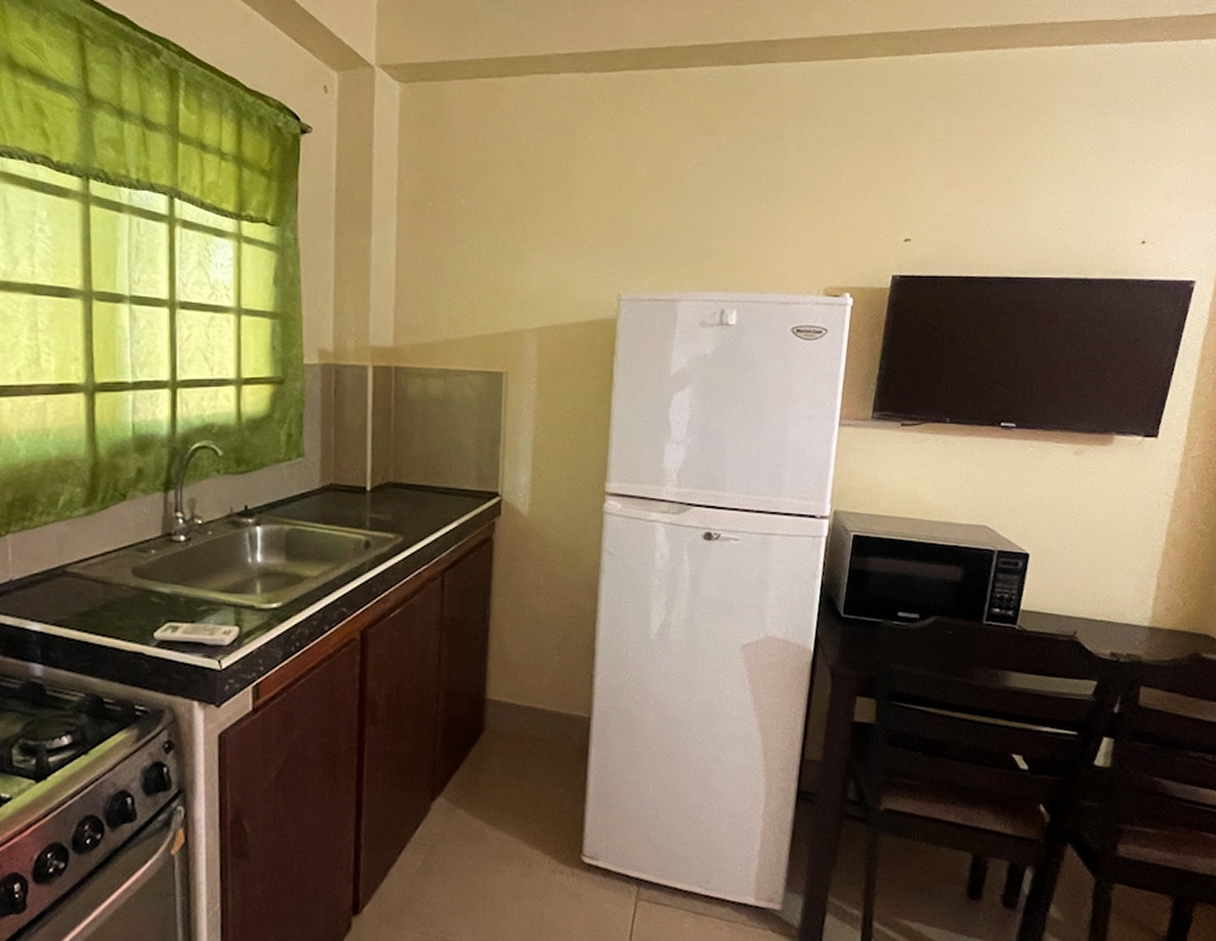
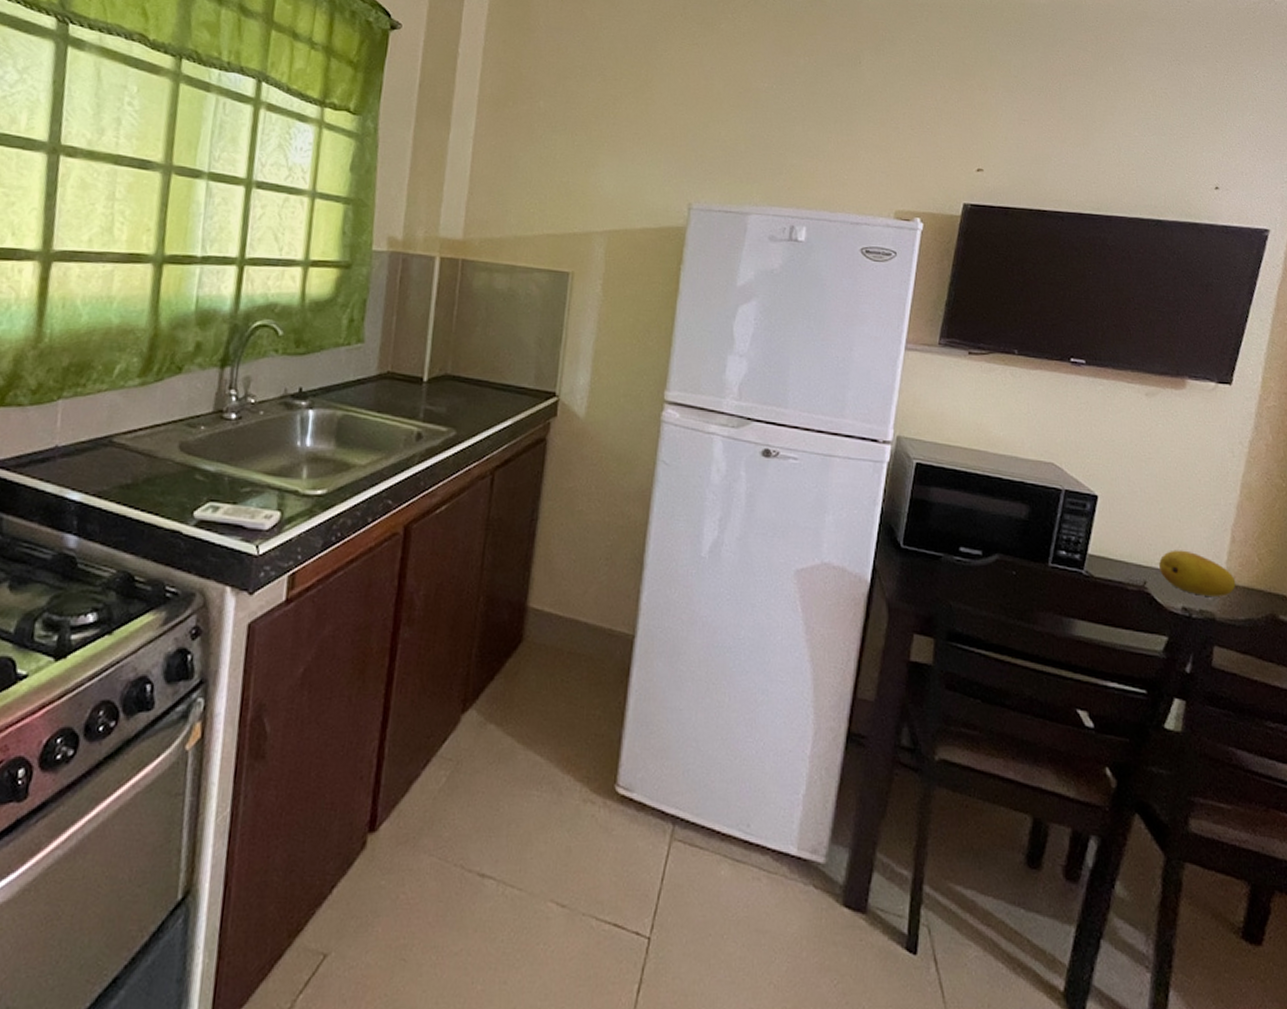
fruit: none [1088,599,1162,641] -> present [1159,550,1236,597]

